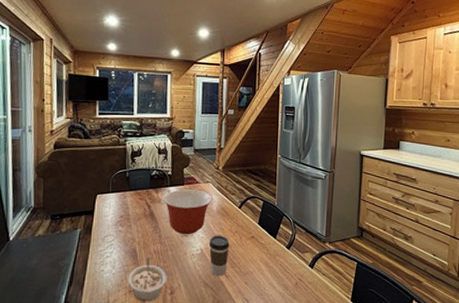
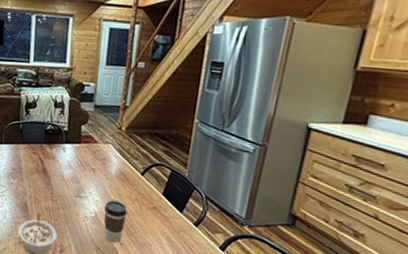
mixing bowl: present [162,189,213,235] -> none [56,147,112,196]

